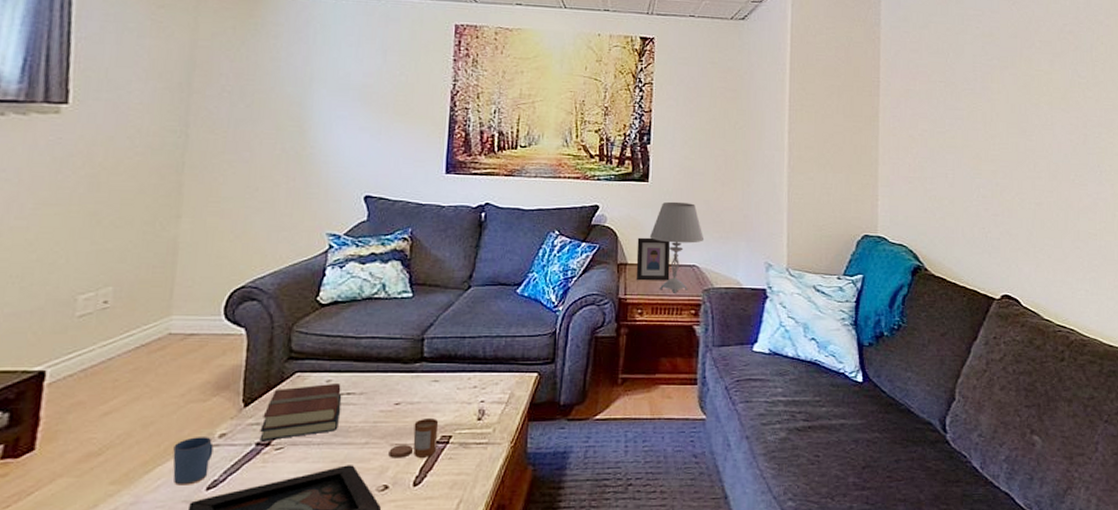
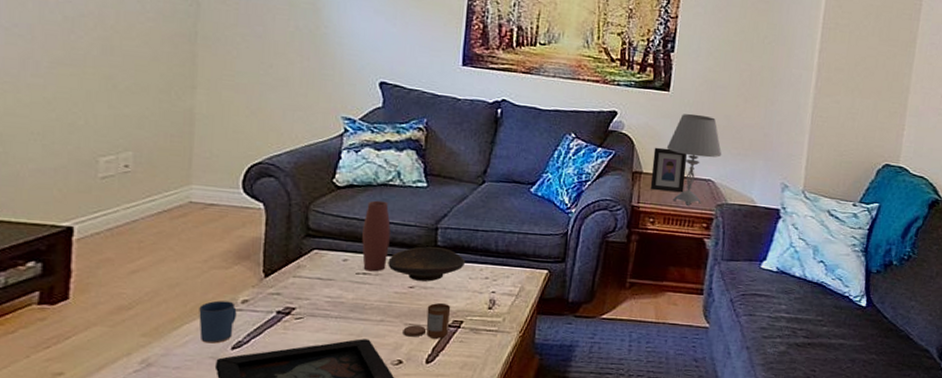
books: present [259,384,342,442] -> none [280,262,358,311]
vase: none [346,315,376,391] -> present [362,200,391,272]
decorative bowl: none [373,359,454,396] -> present [388,246,466,282]

